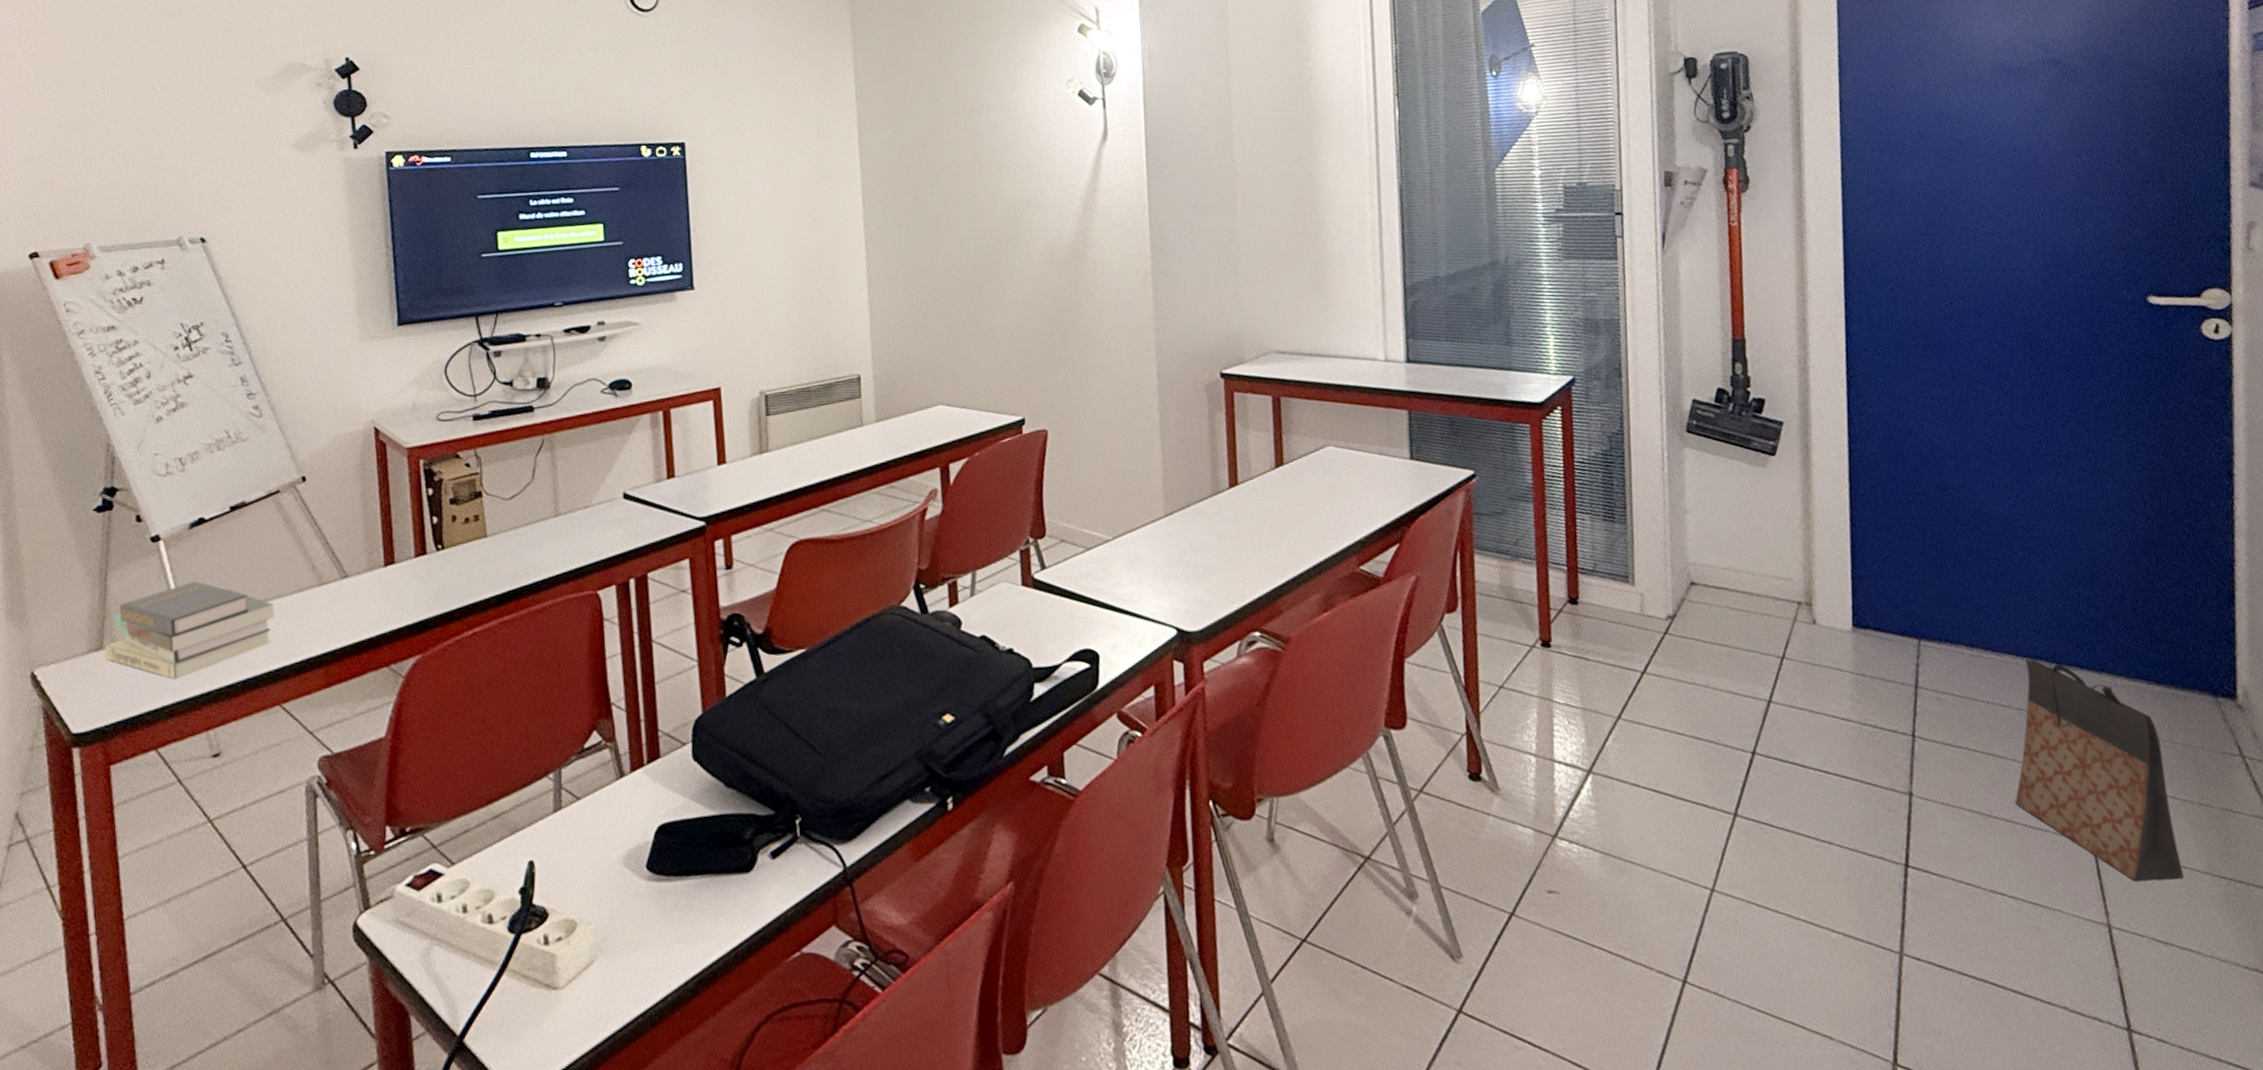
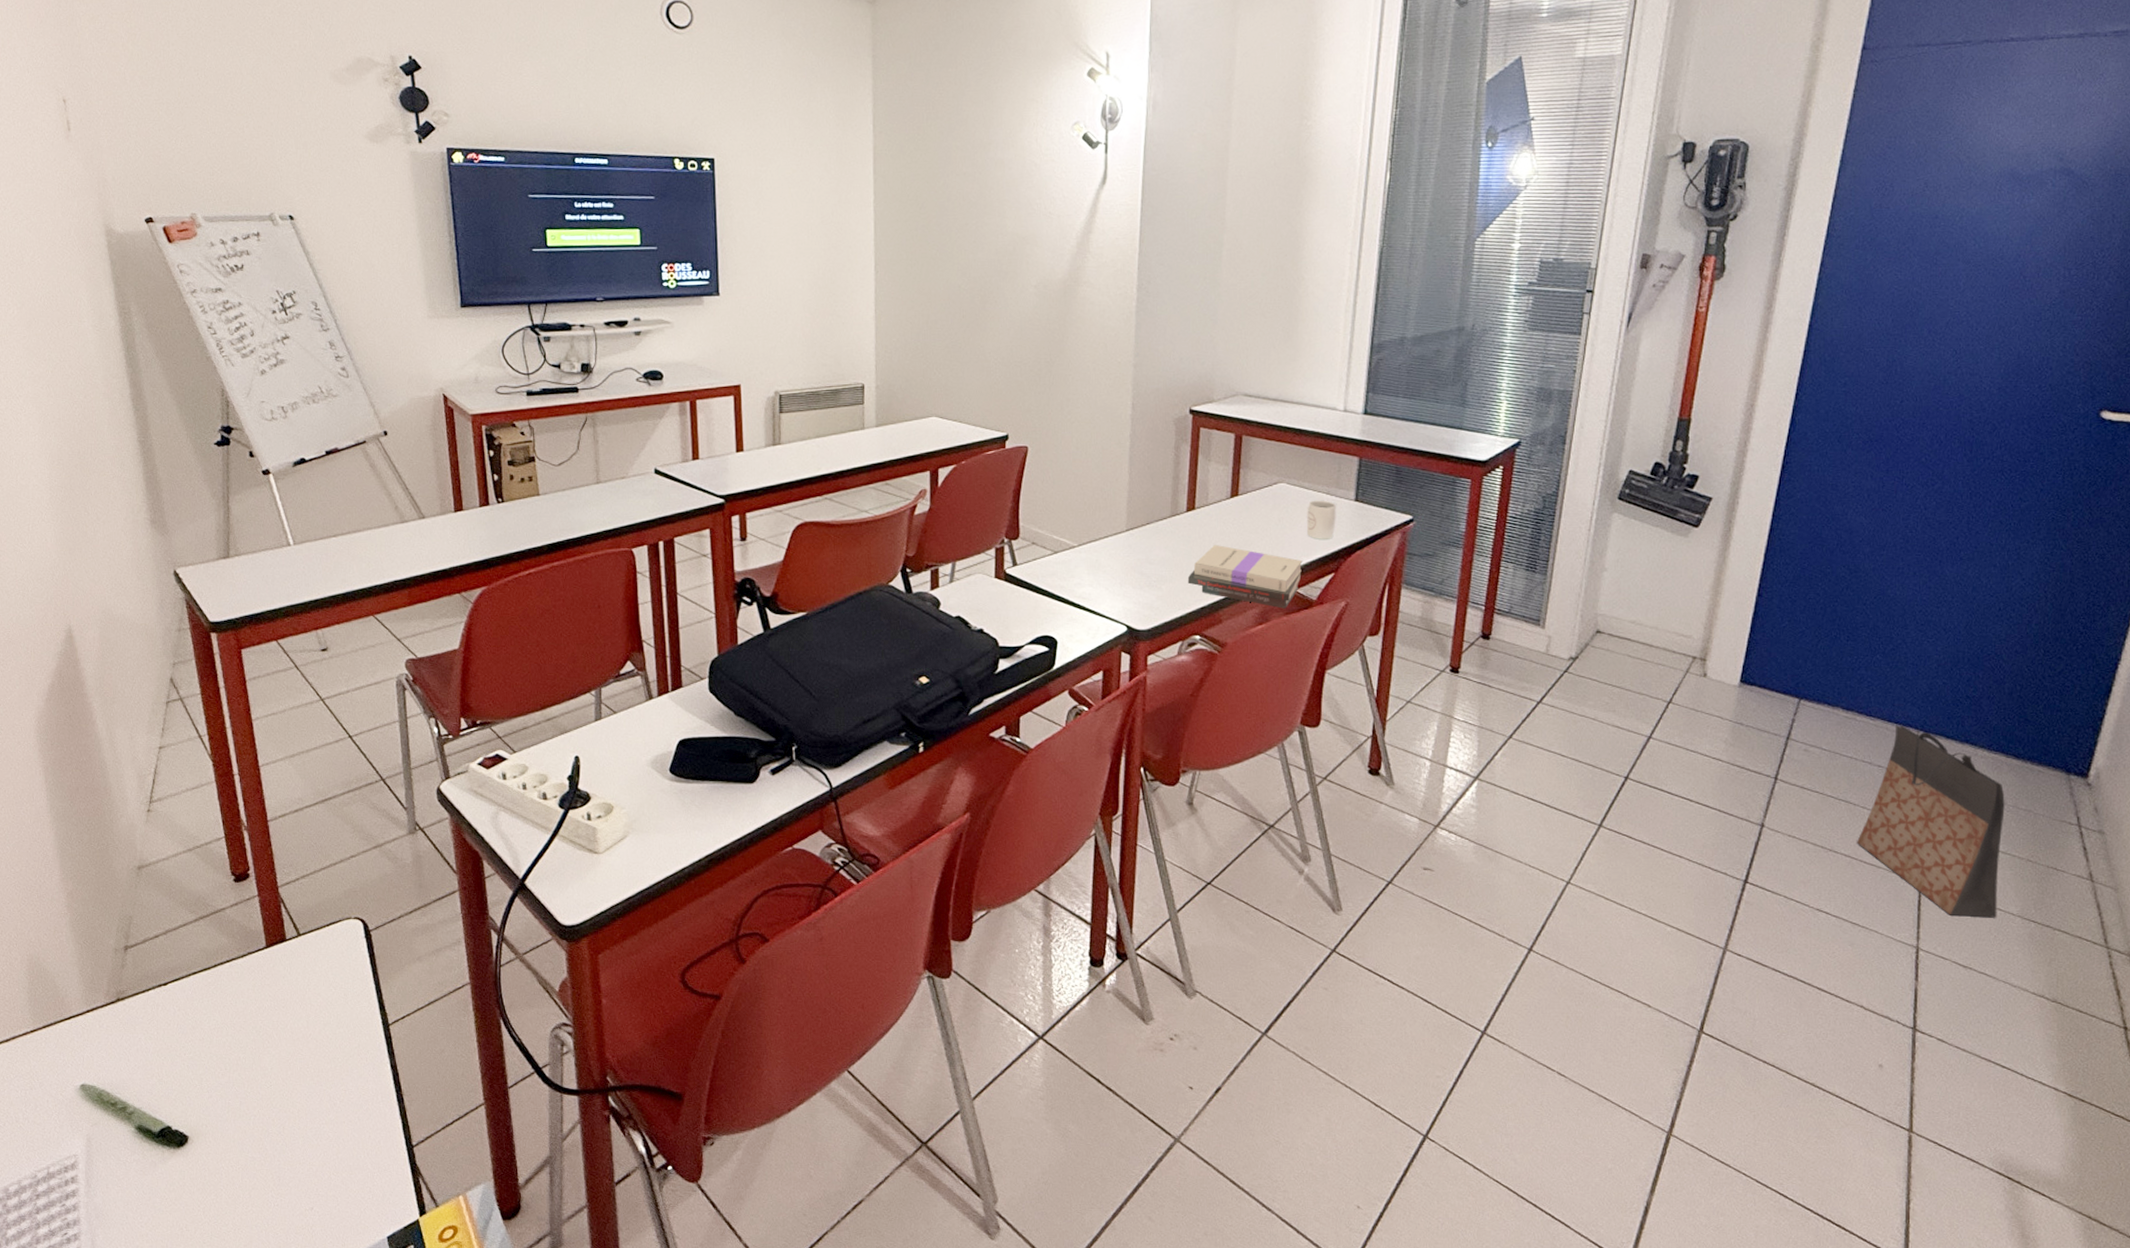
books: present [104,580,274,680] -> none [230,509,366,587]
books: none [1238,523,1363,591] -> present [1187,545,1303,609]
mug: none [1359,461,1393,507] -> present [1306,500,1336,539]

